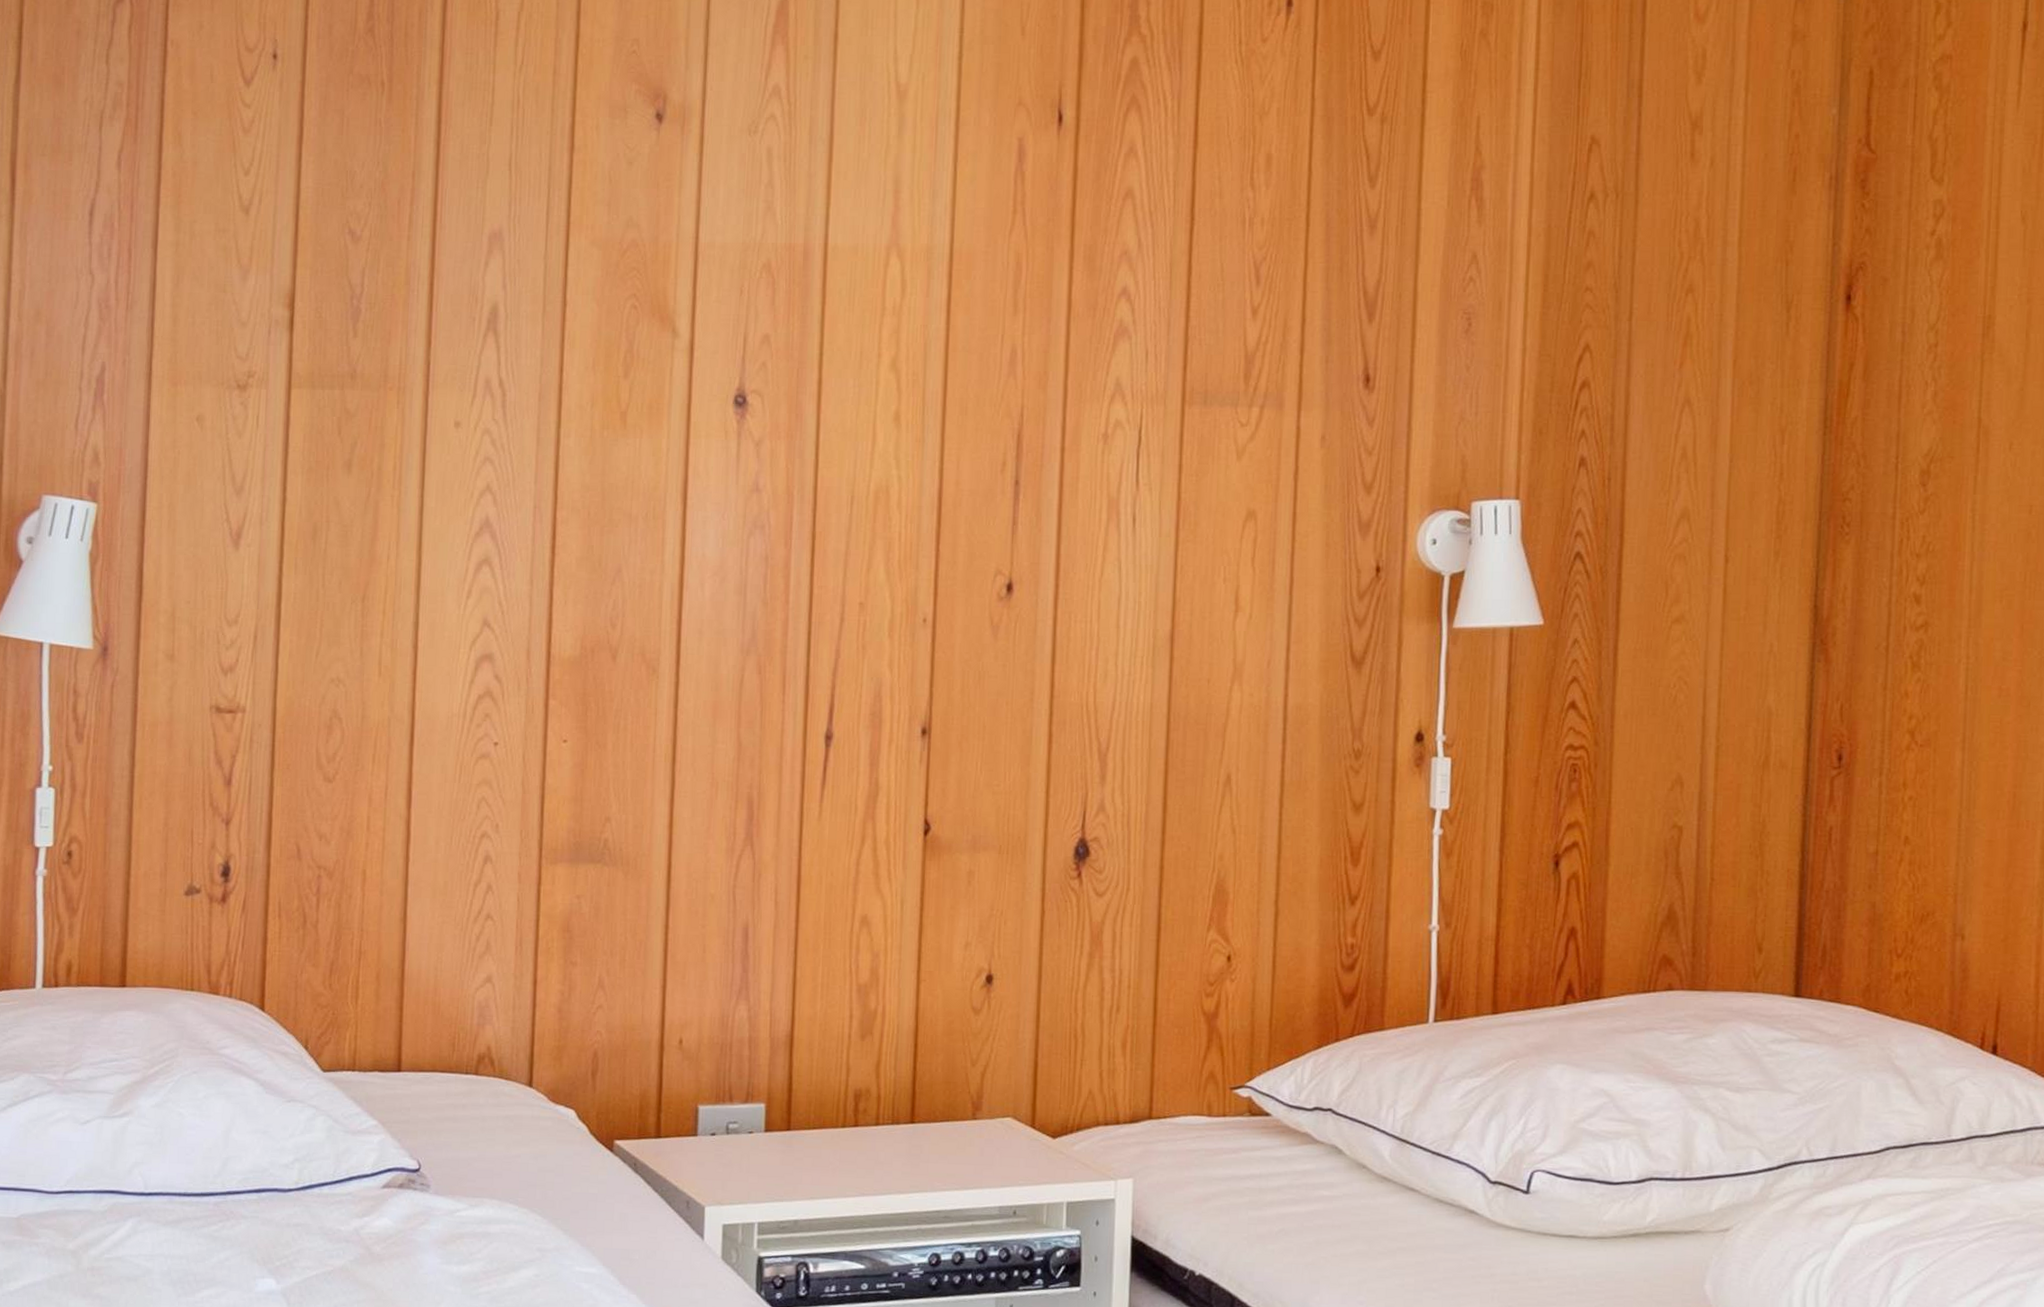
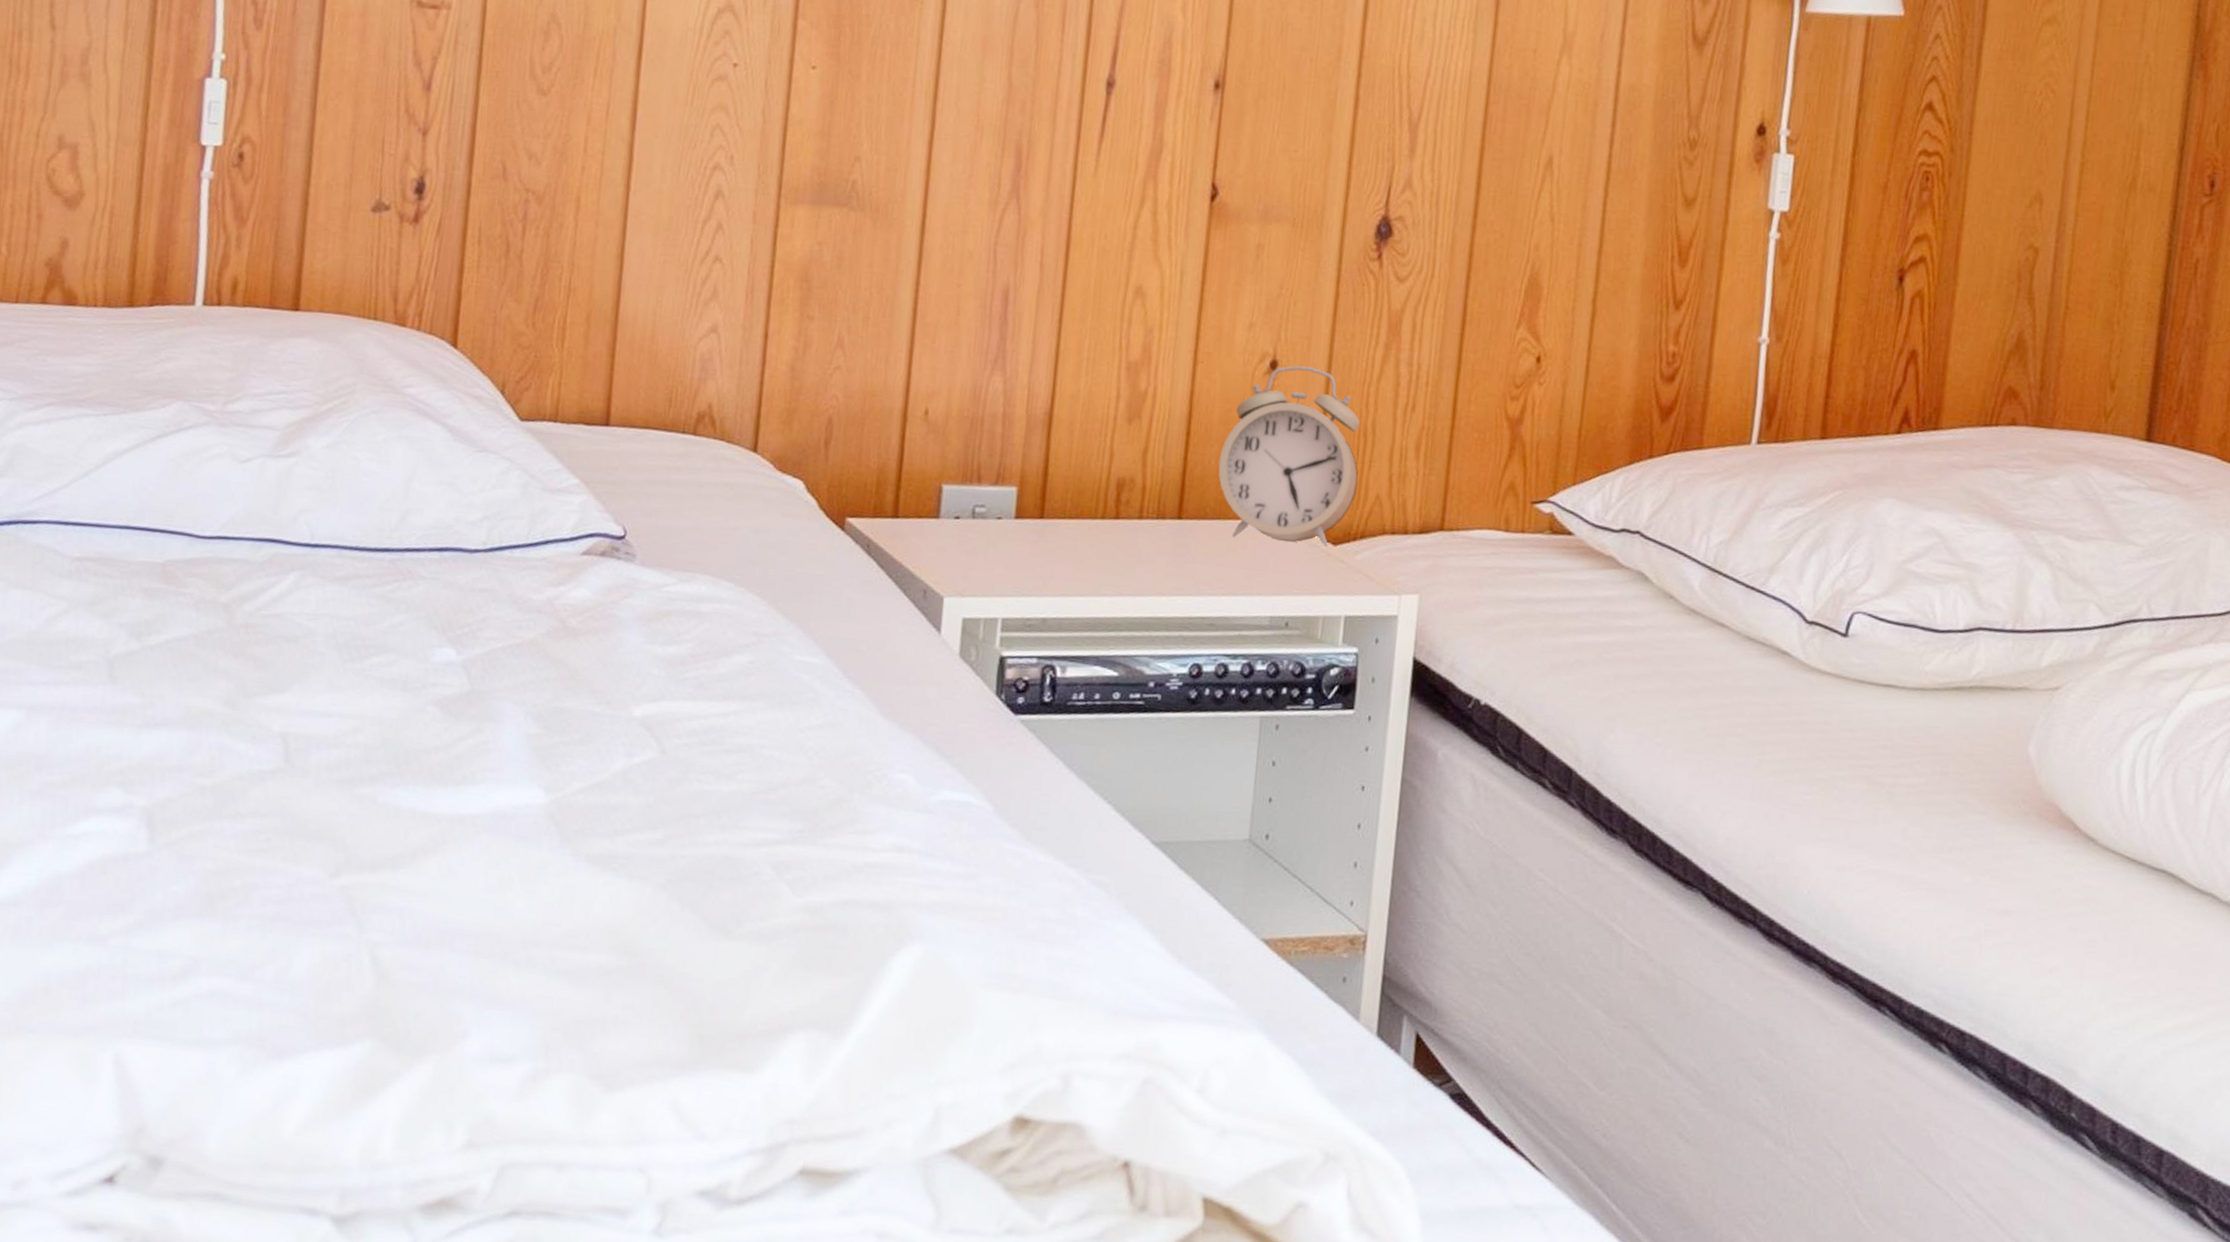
alarm clock: none [944,978,1072,1140] -> present [1218,365,1361,547]

